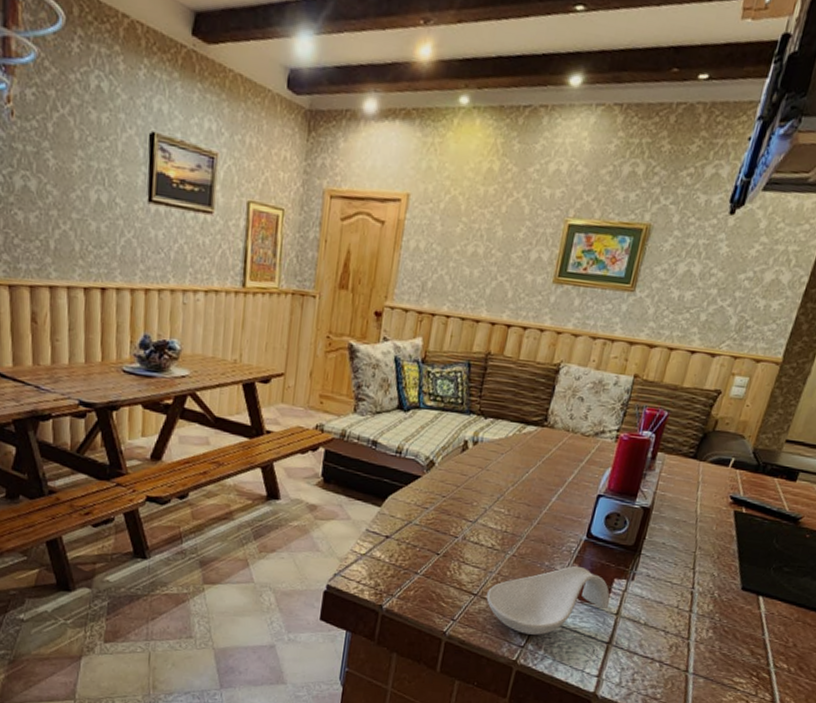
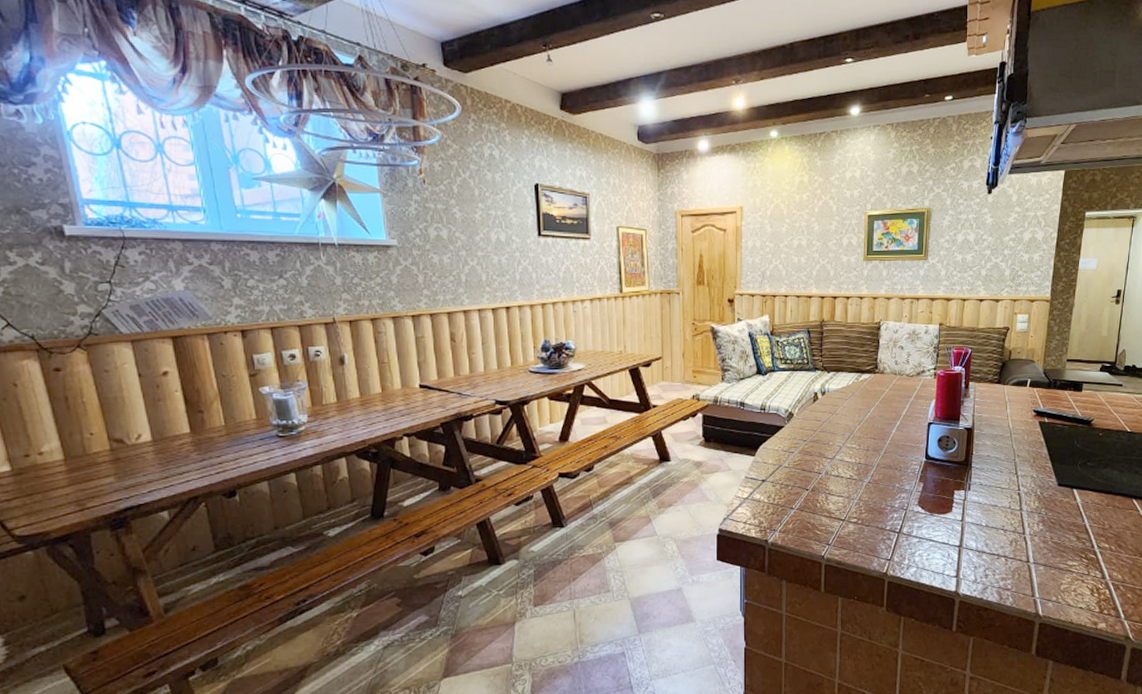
spoon rest: present [486,566,610,635] -> none [853,485,954,548]

